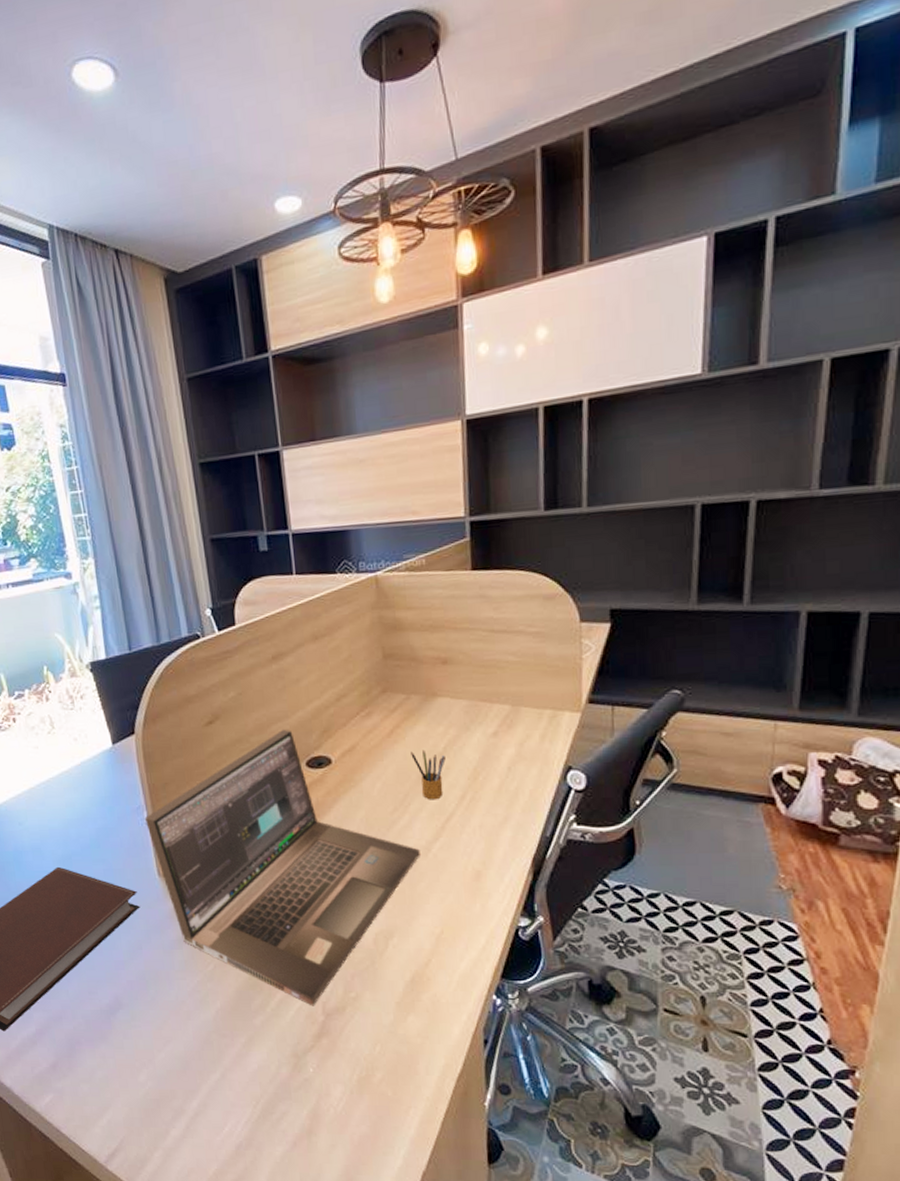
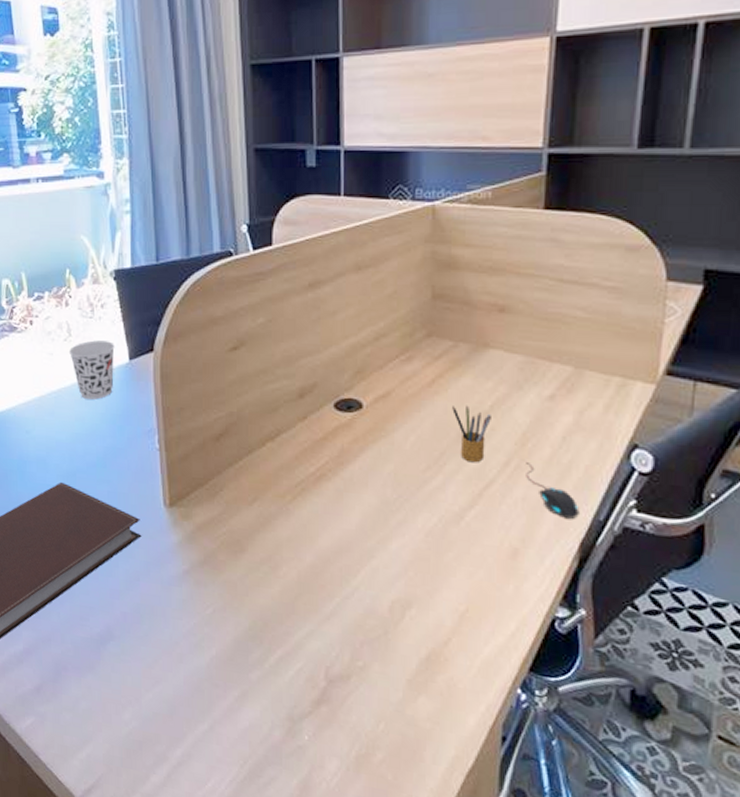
cup: none [53,729,99,786] -> present [68,340,115,400]
laptop: present [144,729,420,1006] -> none [155,364,451,670]
mouse: none [479,794,529,838] -> present [526,463,580,519]

